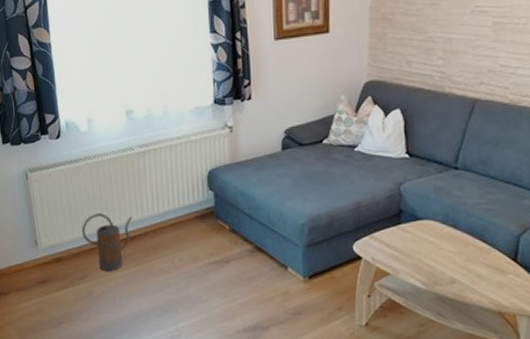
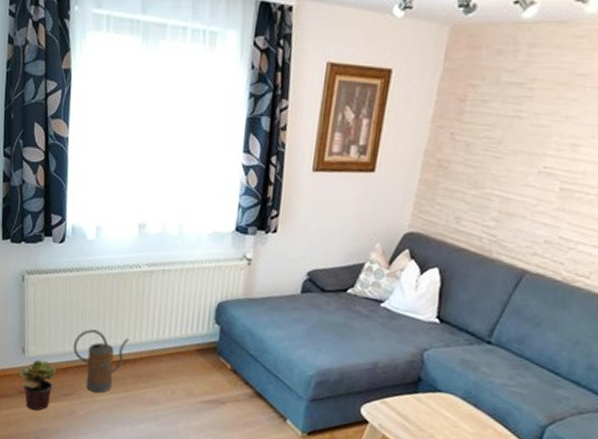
potted plant: none [34,250,70,298] -> present [18,359,57,411]

